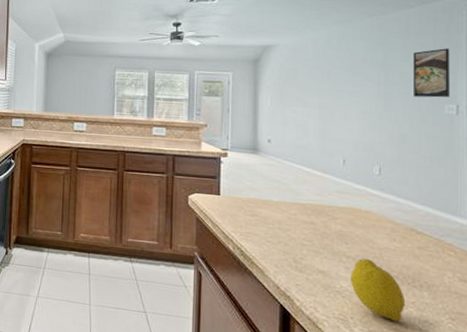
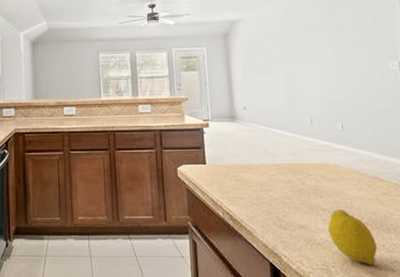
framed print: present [412,48,450,98] -> none [357,12,392,57]

